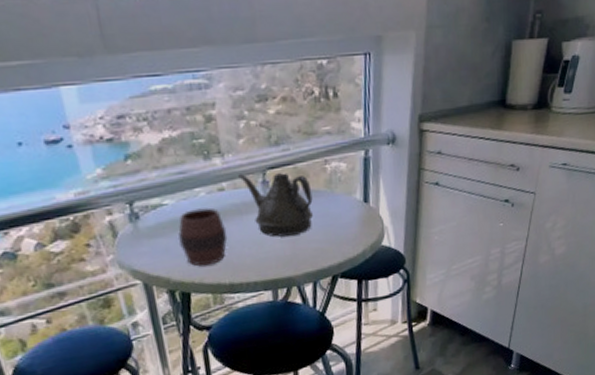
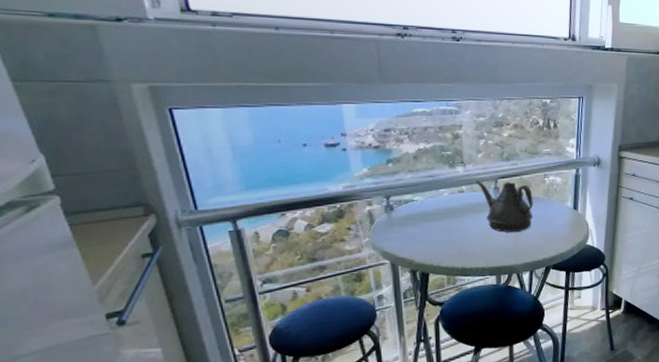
cup: present [177,208,228,267] -> none [423,205,463,252]

